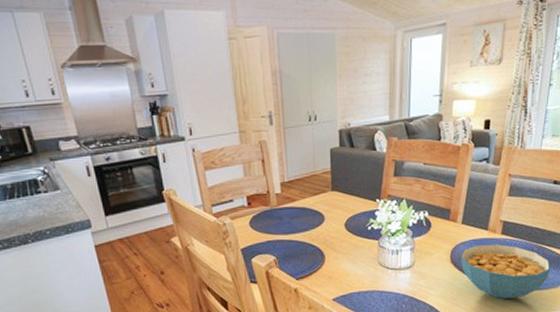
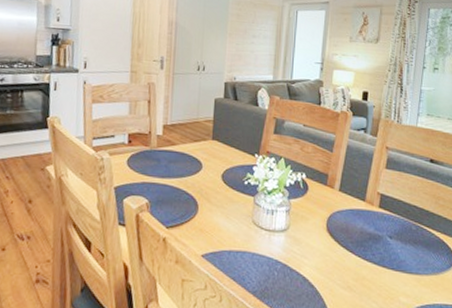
cereal bowl: present [461,243,550,299] -> none [337,215,430,281]

